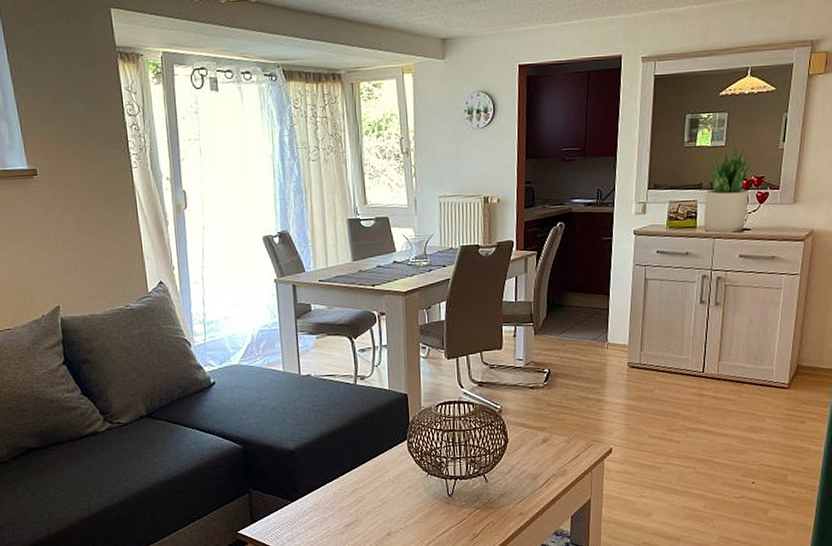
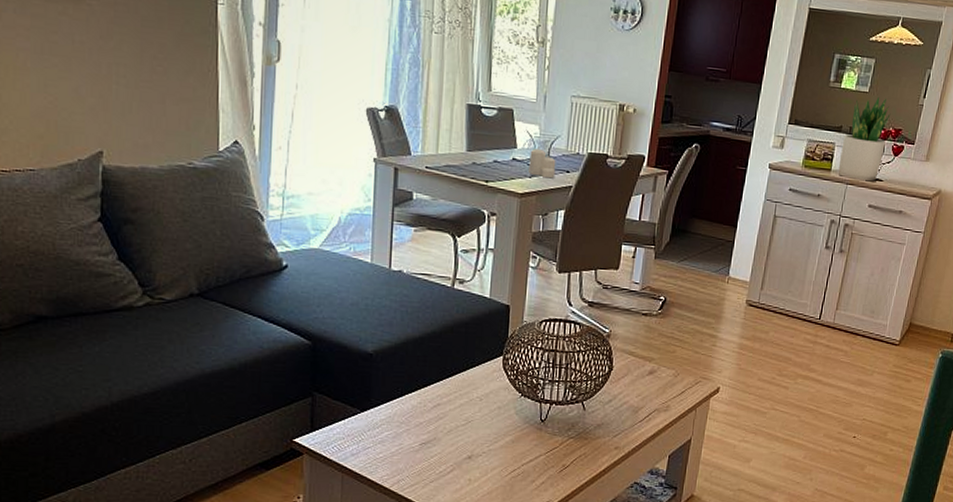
candle: none [408,247,433,275] -> present [529,146,556,179]

